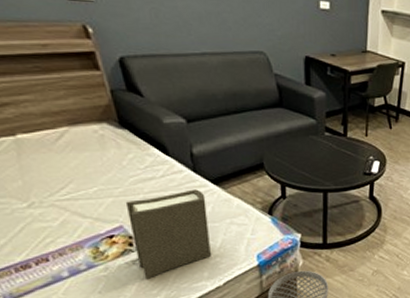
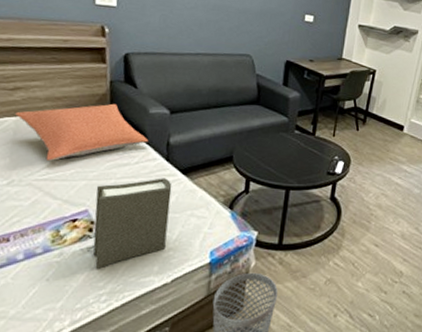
pillow: none [12,115,170,180] -> present [15,103,149,161]

